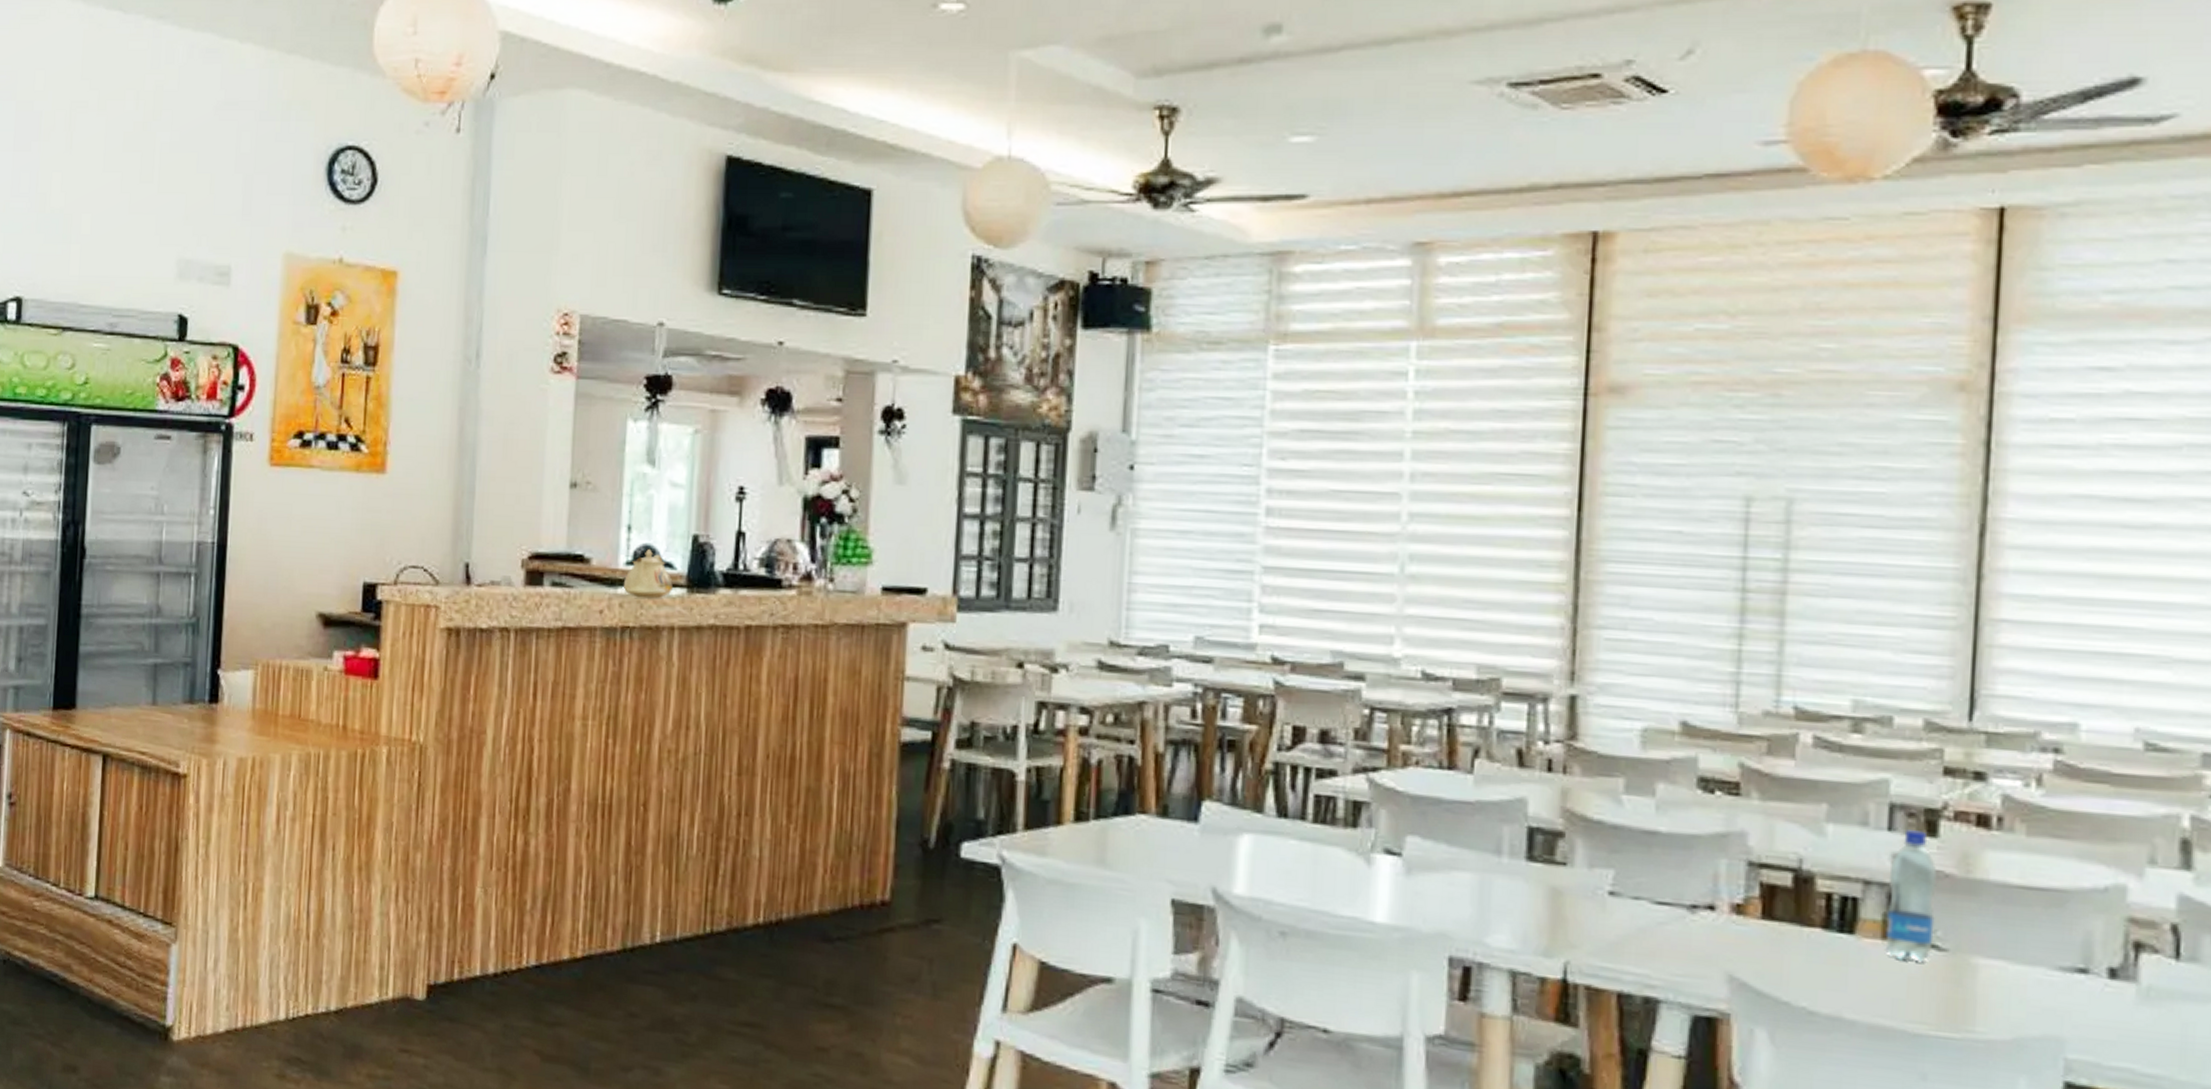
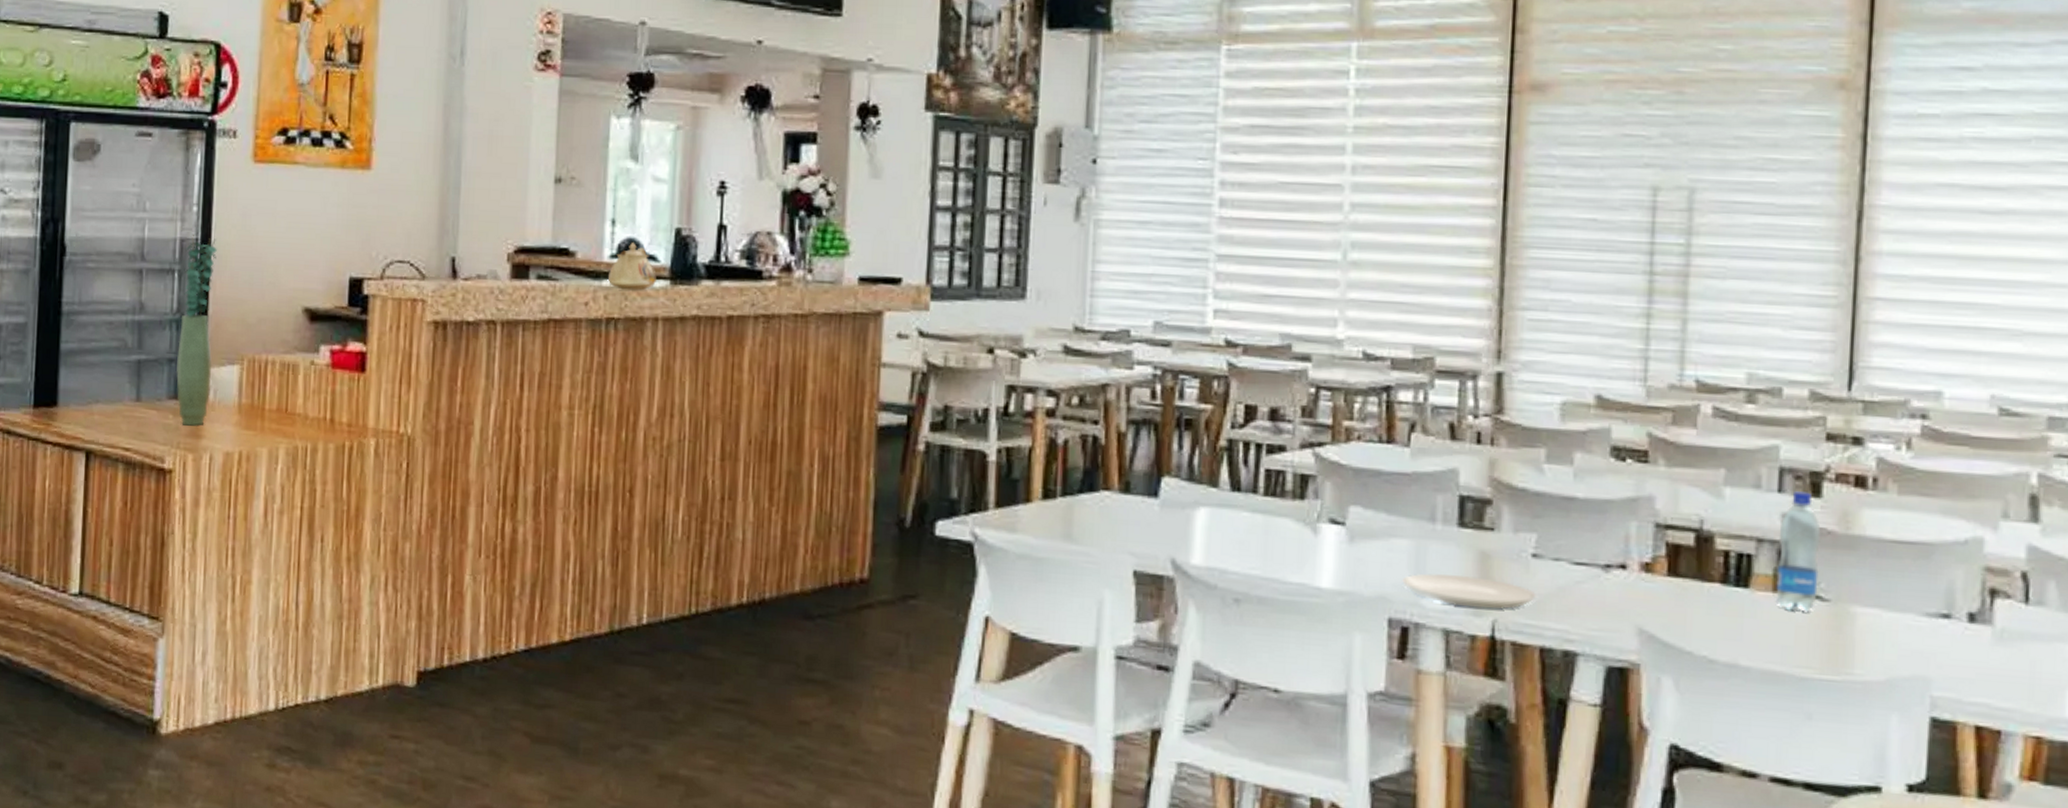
vase: none [191,538,233,732] -> present [175,235,217,428]
plate: none [1464,910,1613,950] -> present [1402,573,1536,609]

